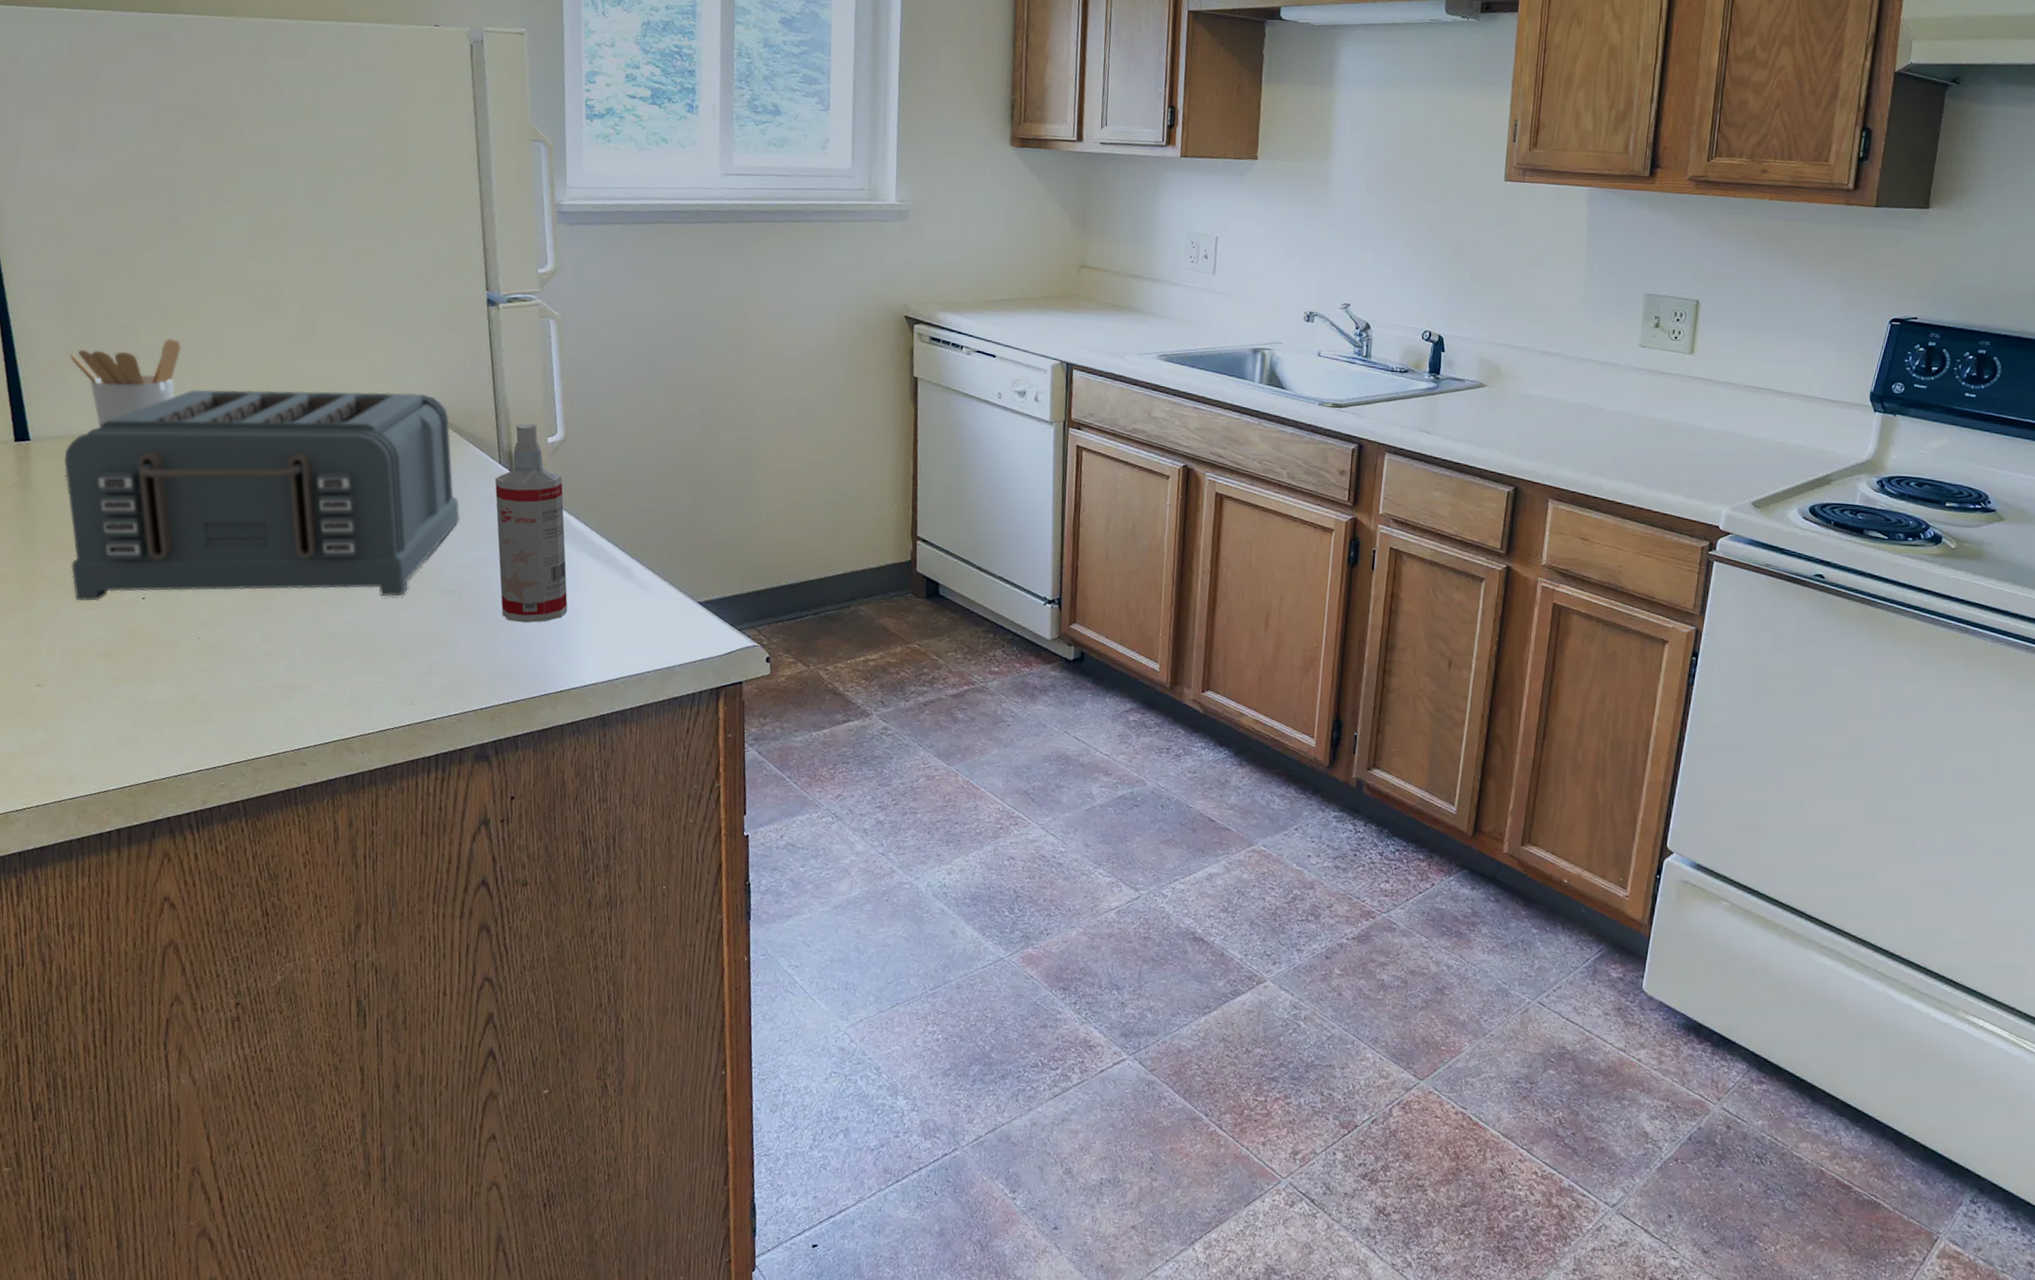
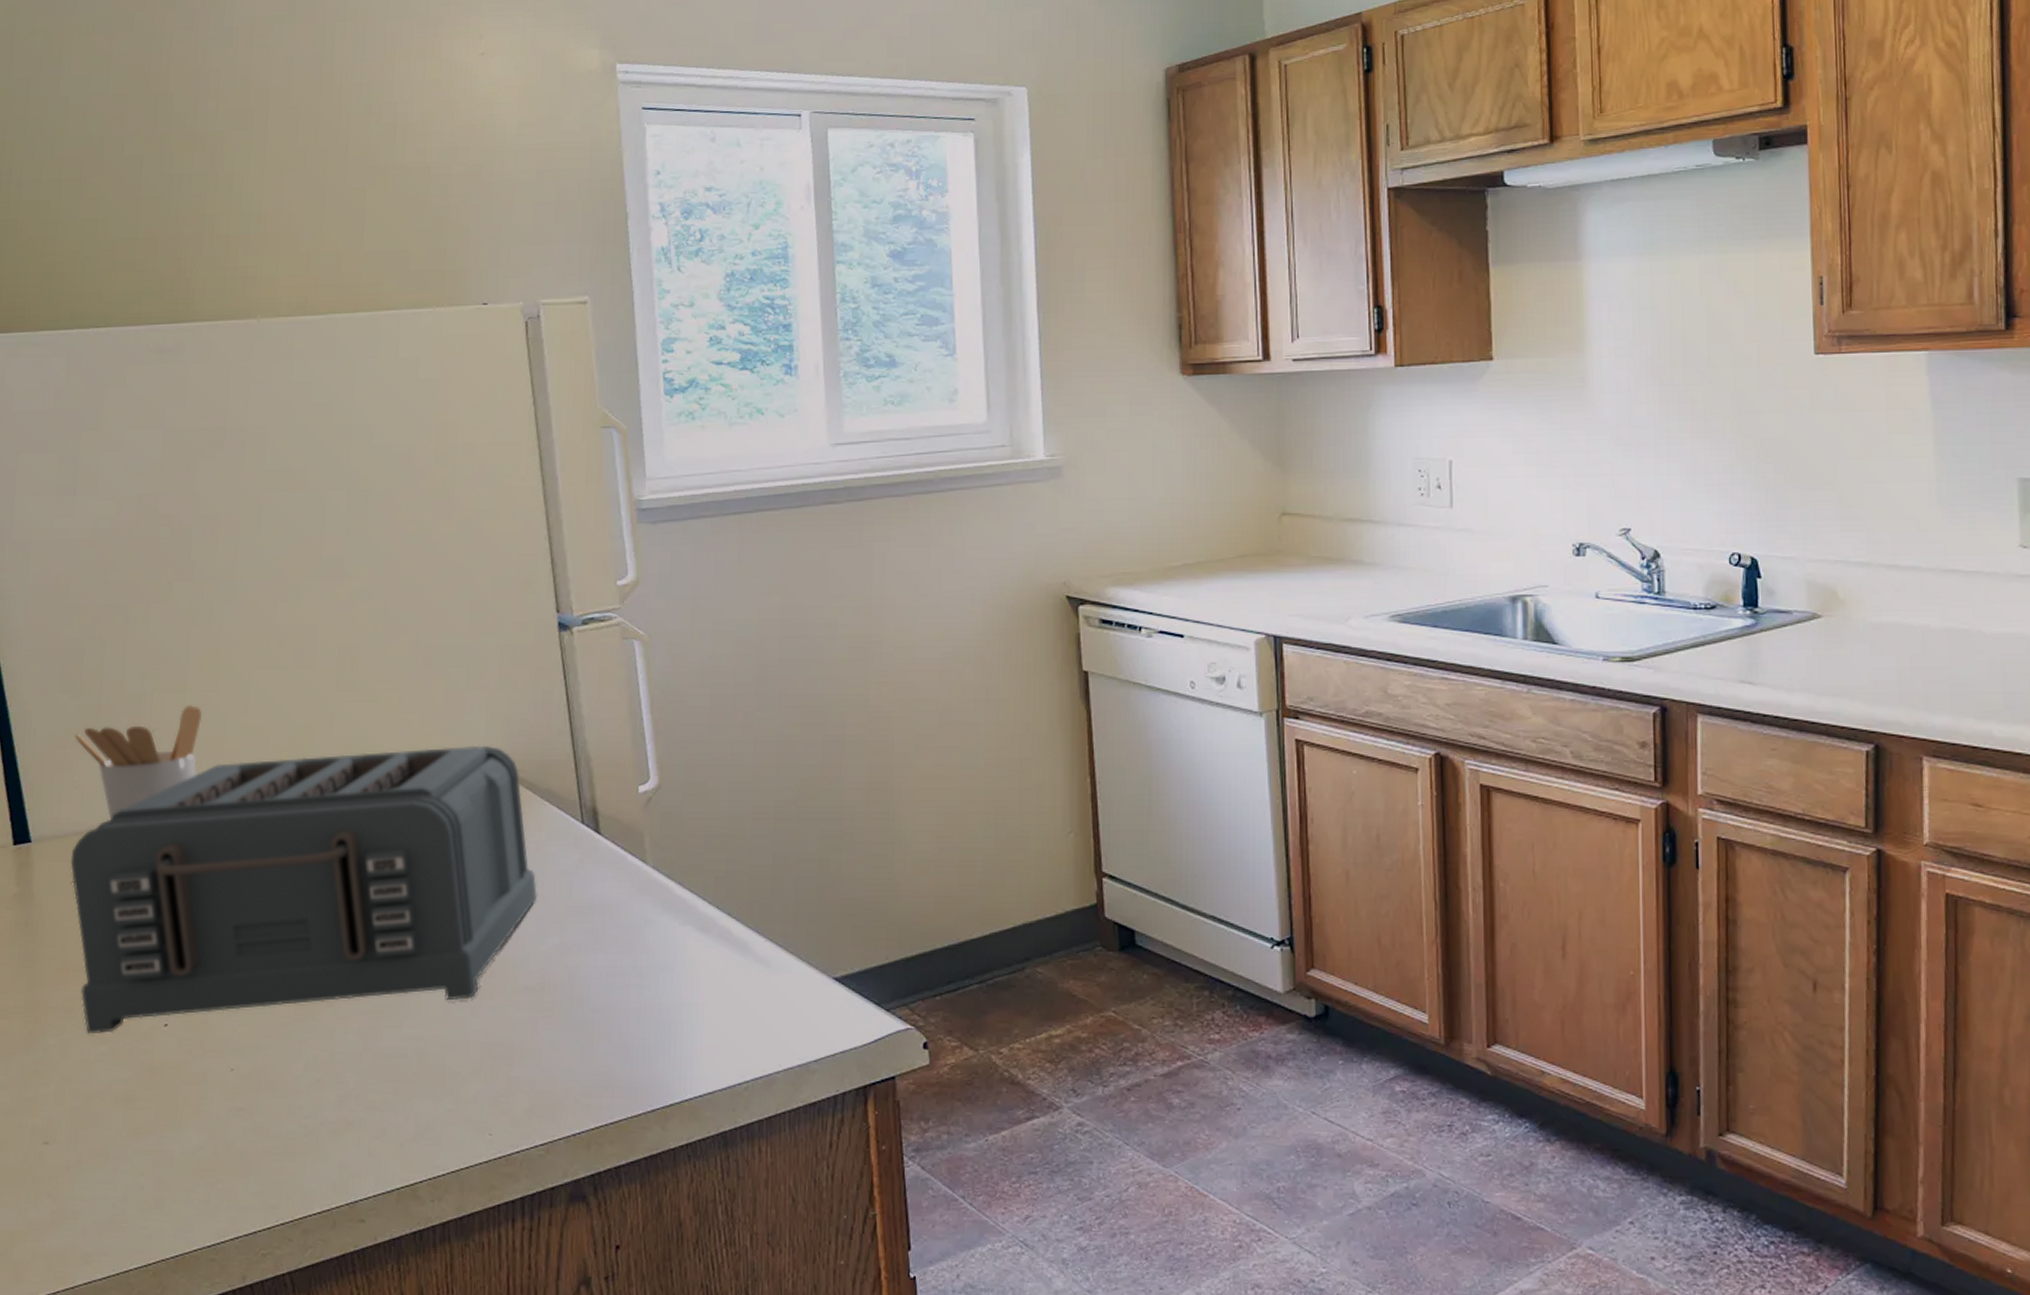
spray bottle: present [494,423,568,623] -> none [577,770,674,1021]

